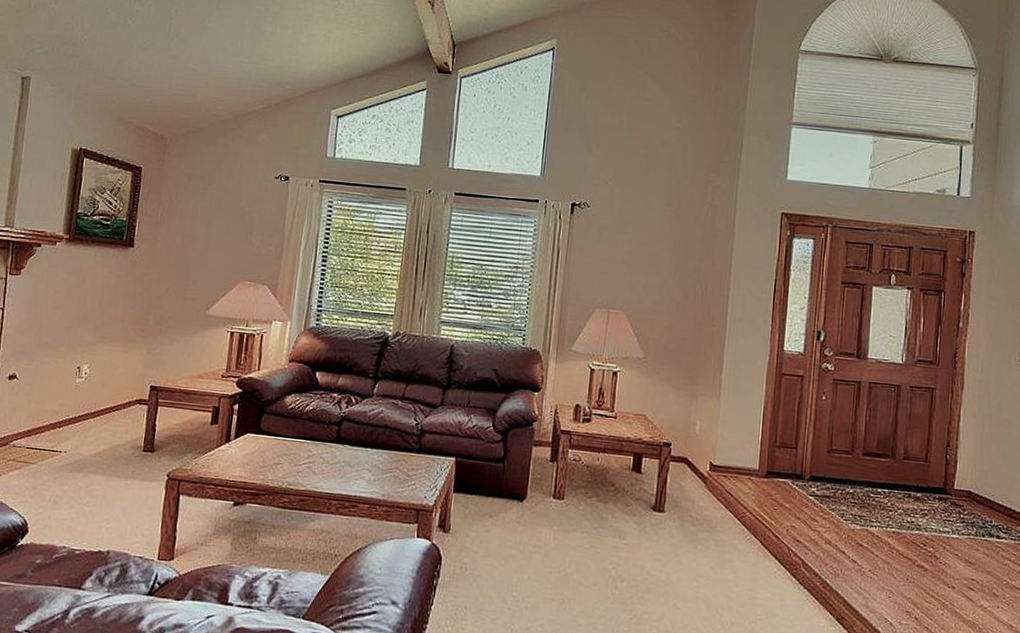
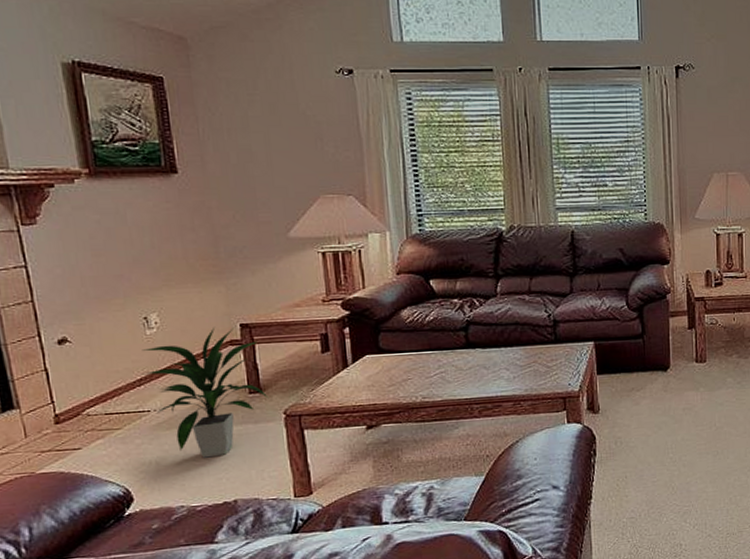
indoor plant: none [62,384,161,506] -> present [140,326,269,458]

